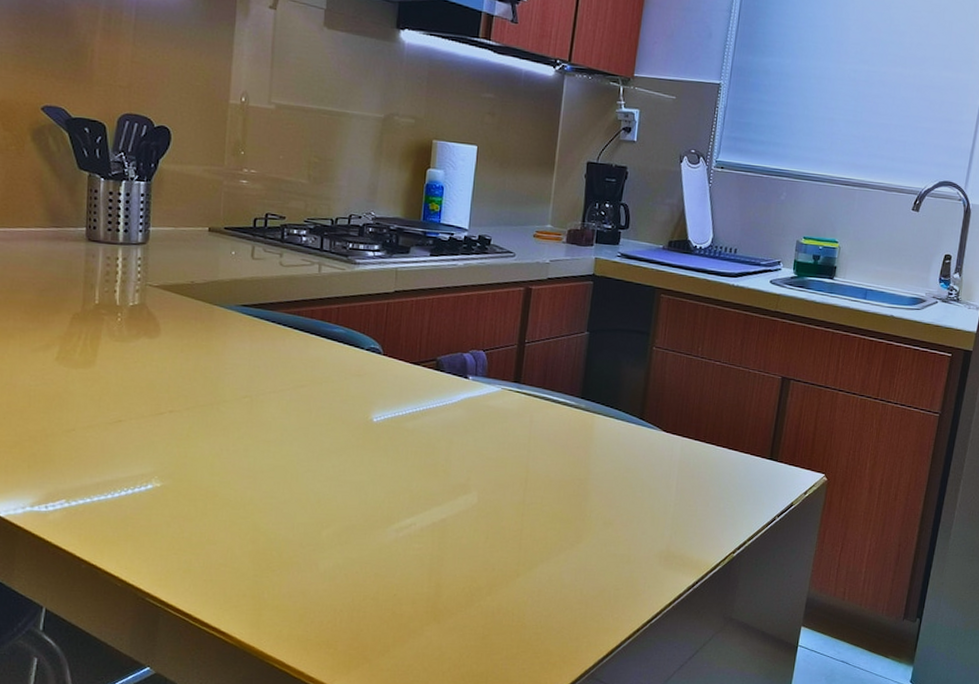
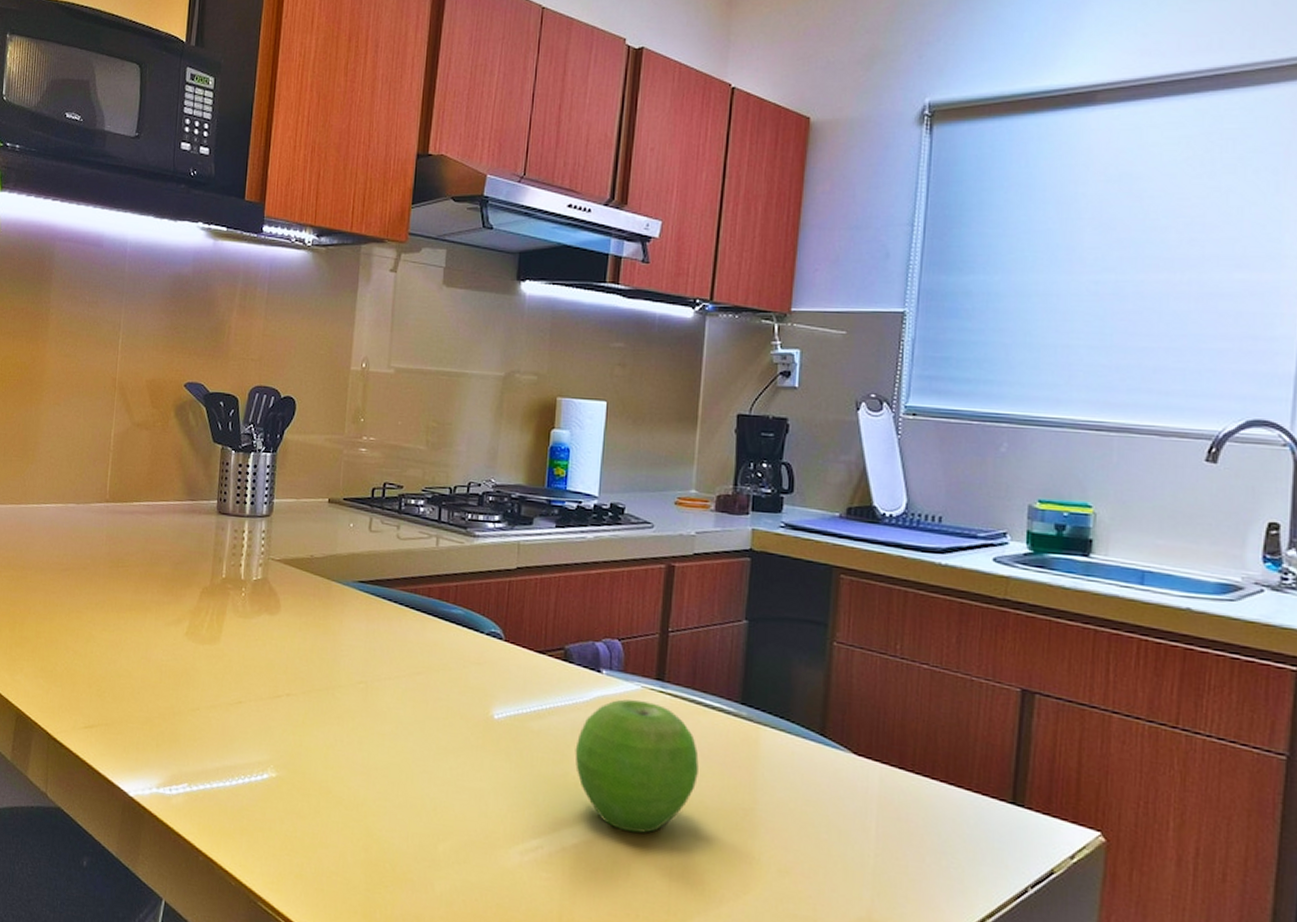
fruit: none [444,399,546,505] -> present [575,699,699,833]

